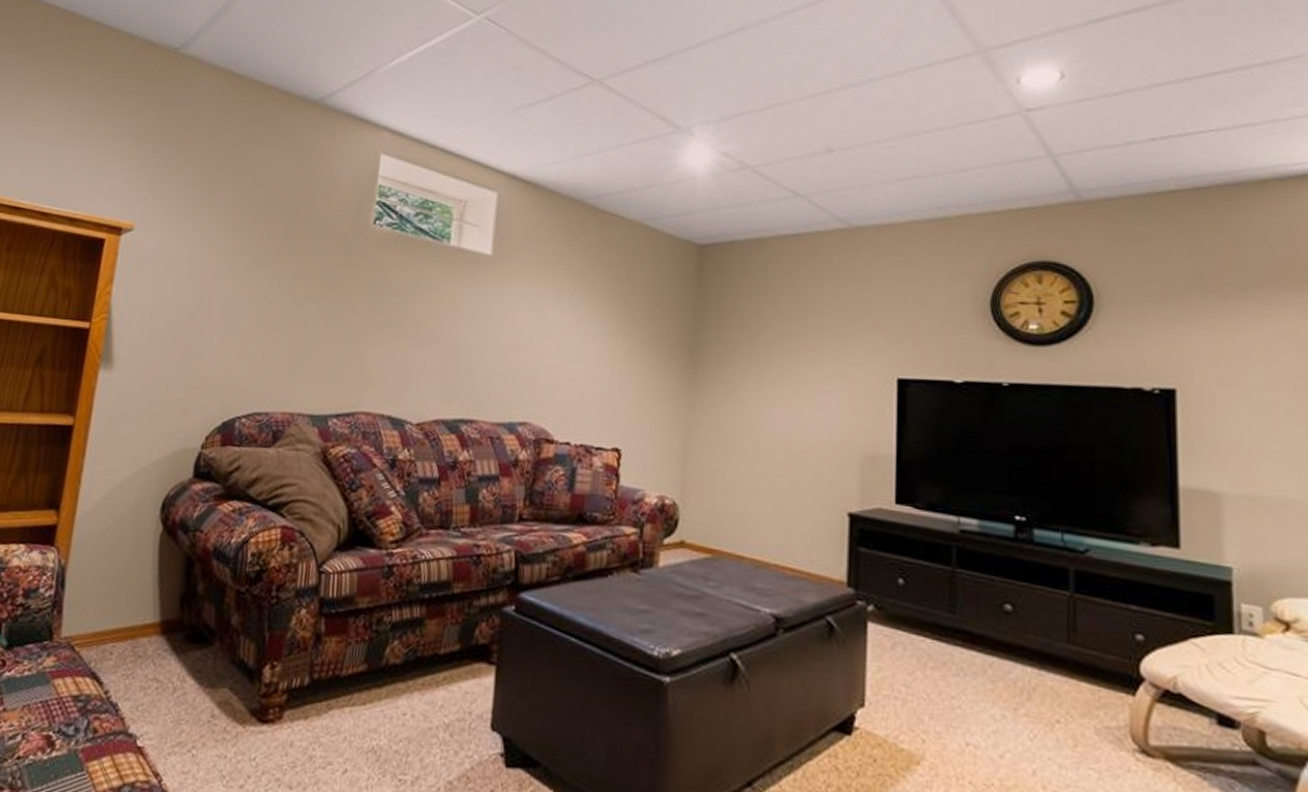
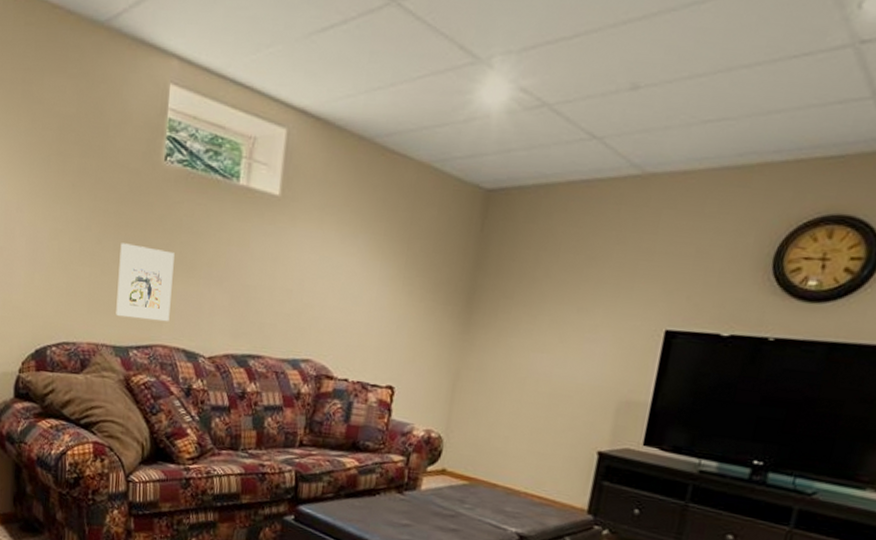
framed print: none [315,305,382,387] -> present [116,243,175,322]

